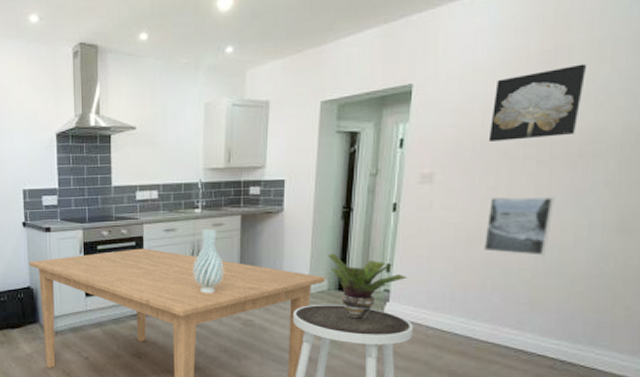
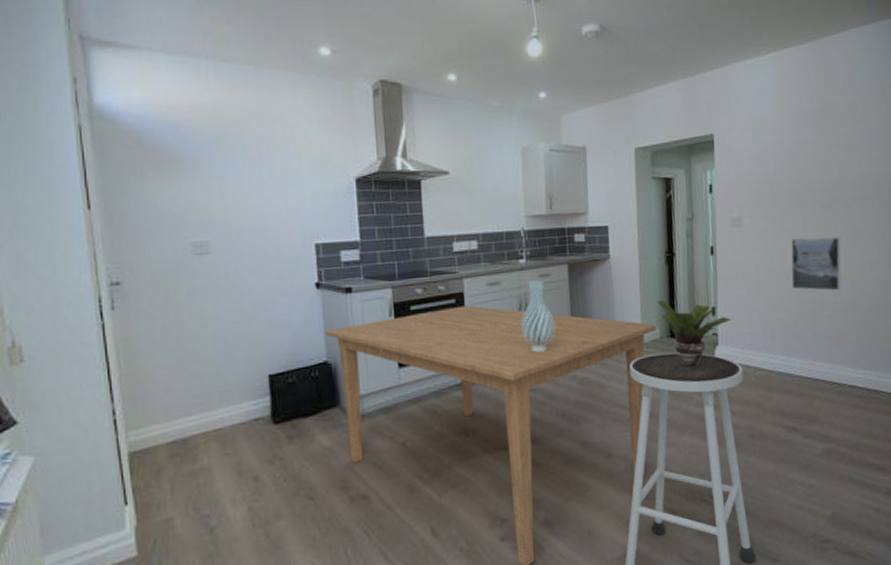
wall art: present [488,63,588,141] -> none [781,121,847,187]

